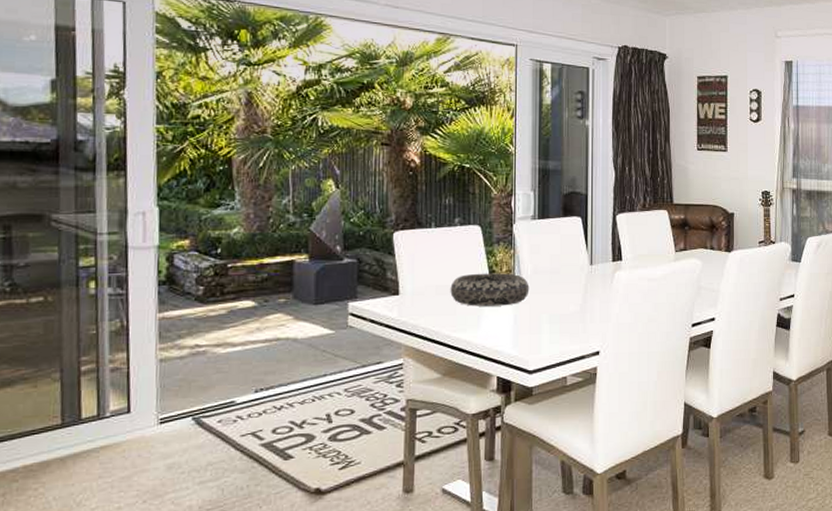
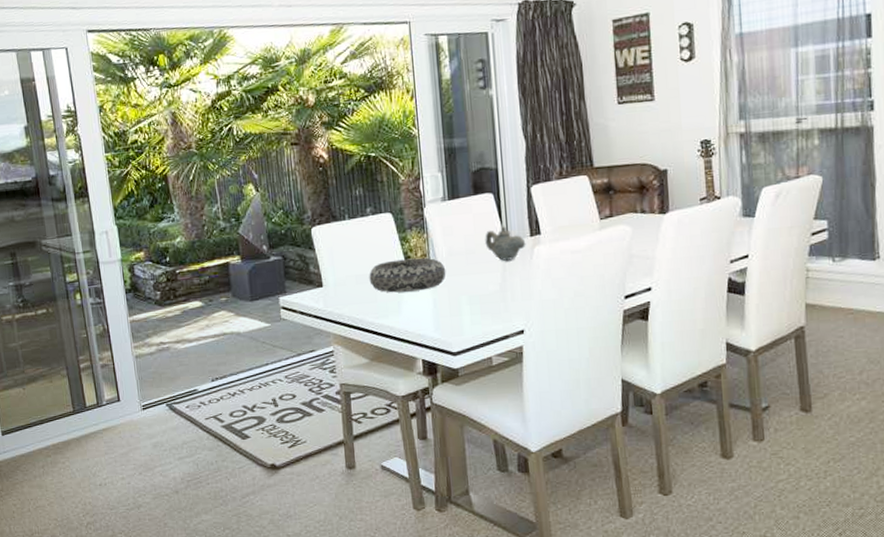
teapot: none [570,249,608,283] -> present [485,226,526,261]

